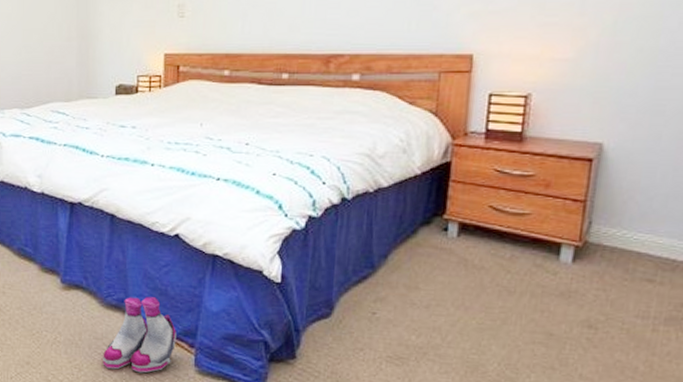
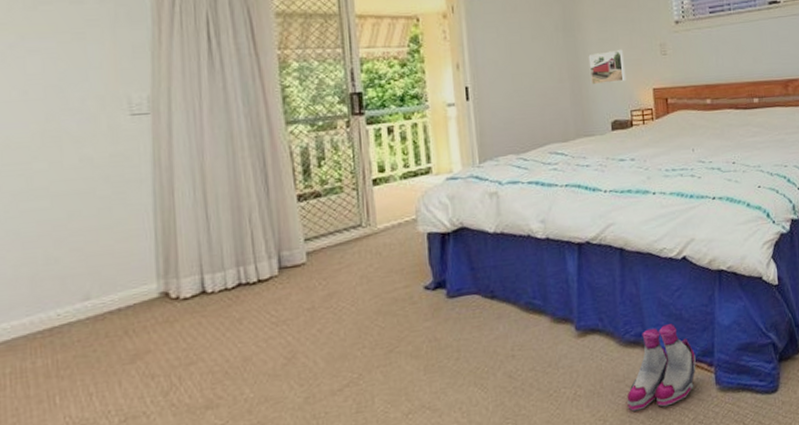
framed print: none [99,9,137,46] -> present [588,49,626,85]

